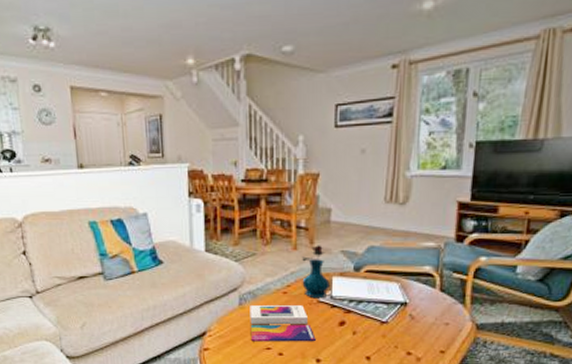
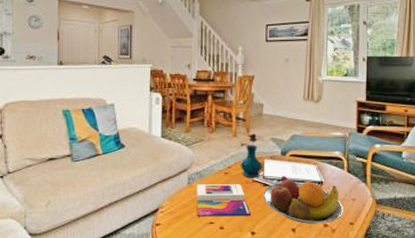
fruit bowl: none [330,296,433,351] -> present [263,176,343,224]

